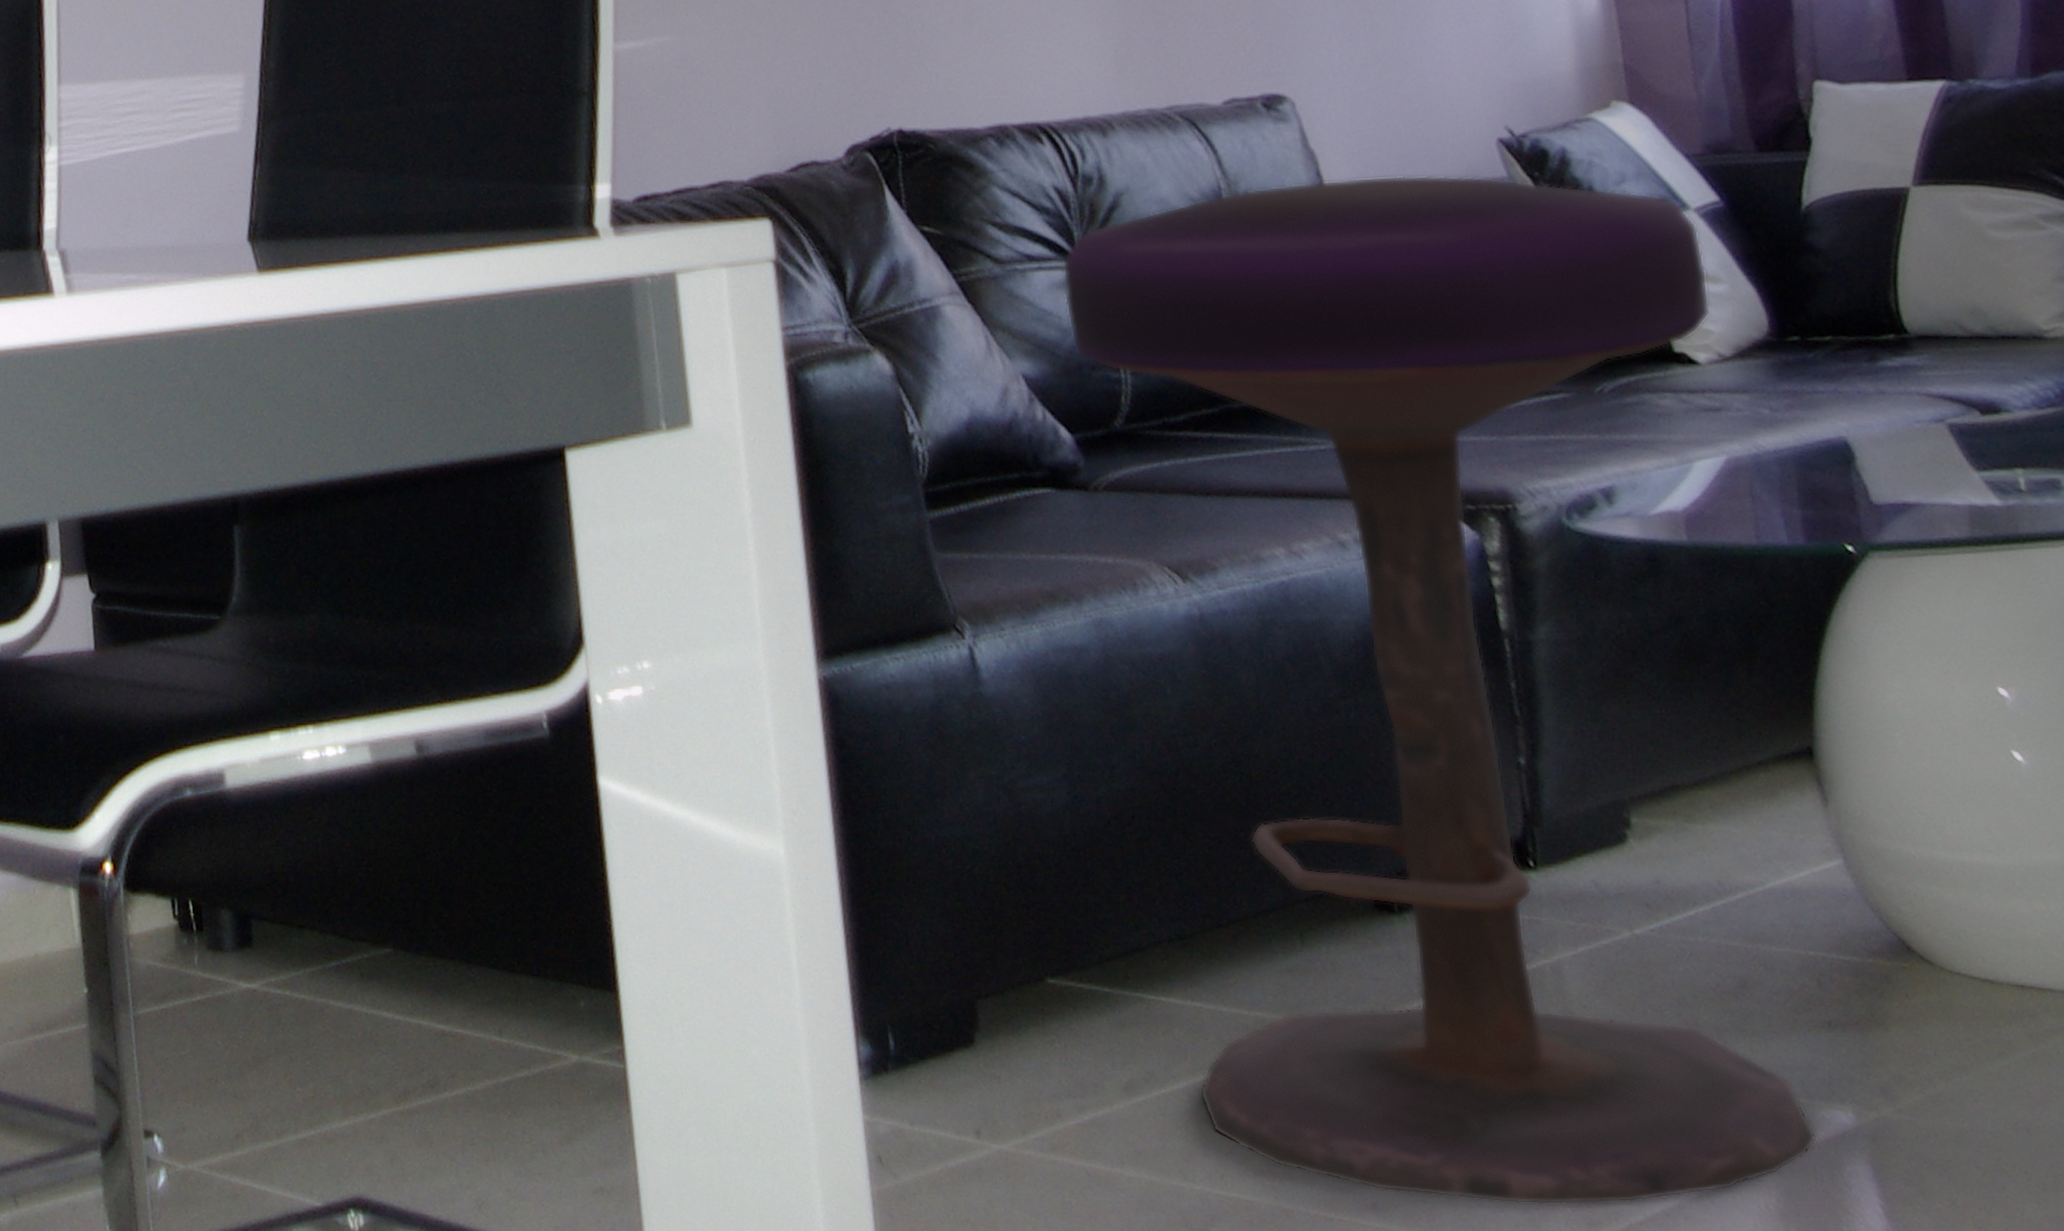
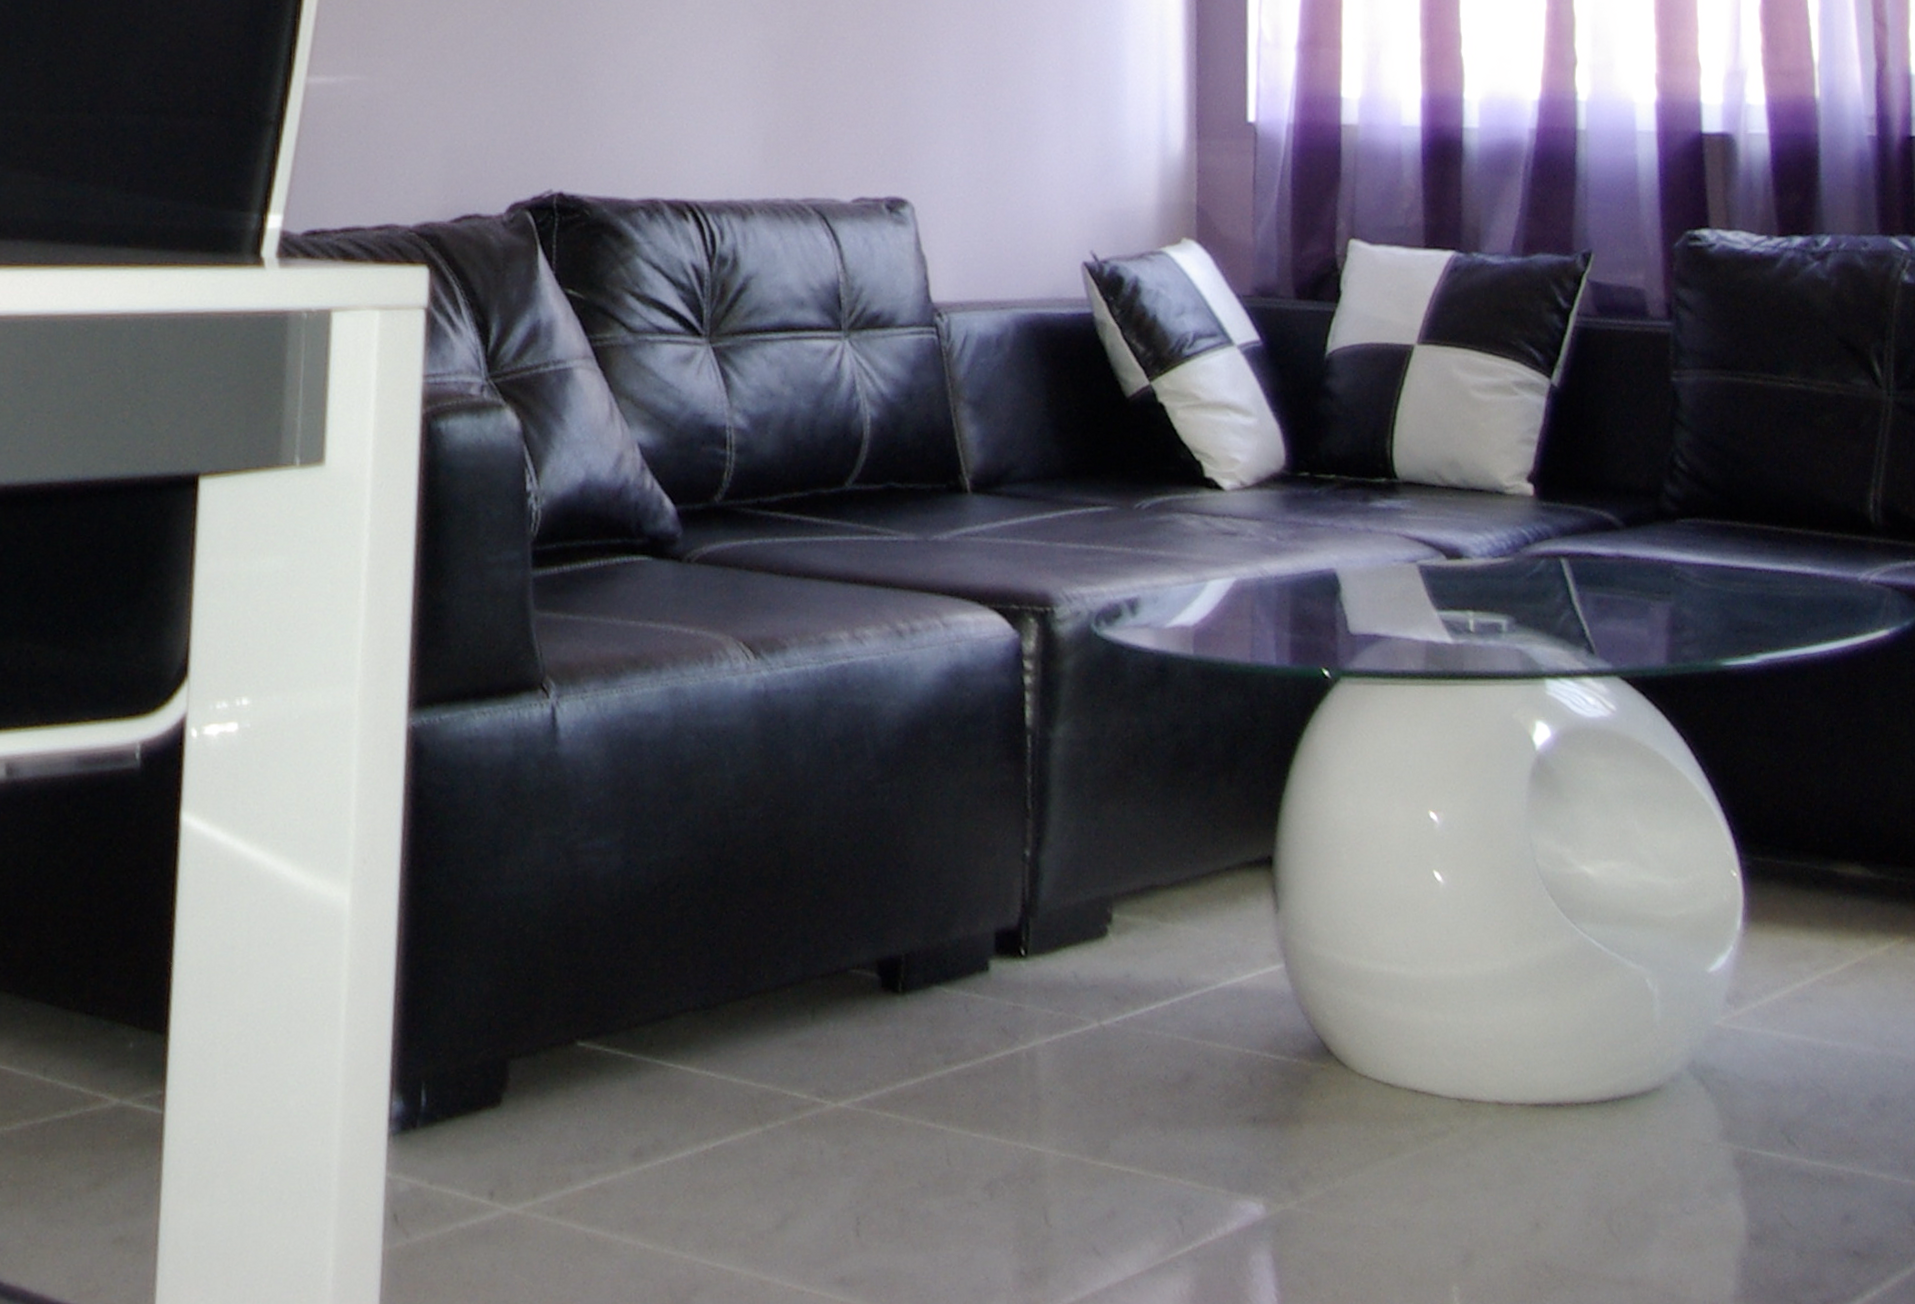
stool: present [1062,175,1818,1206] -> none [685,284,1241,1285]

